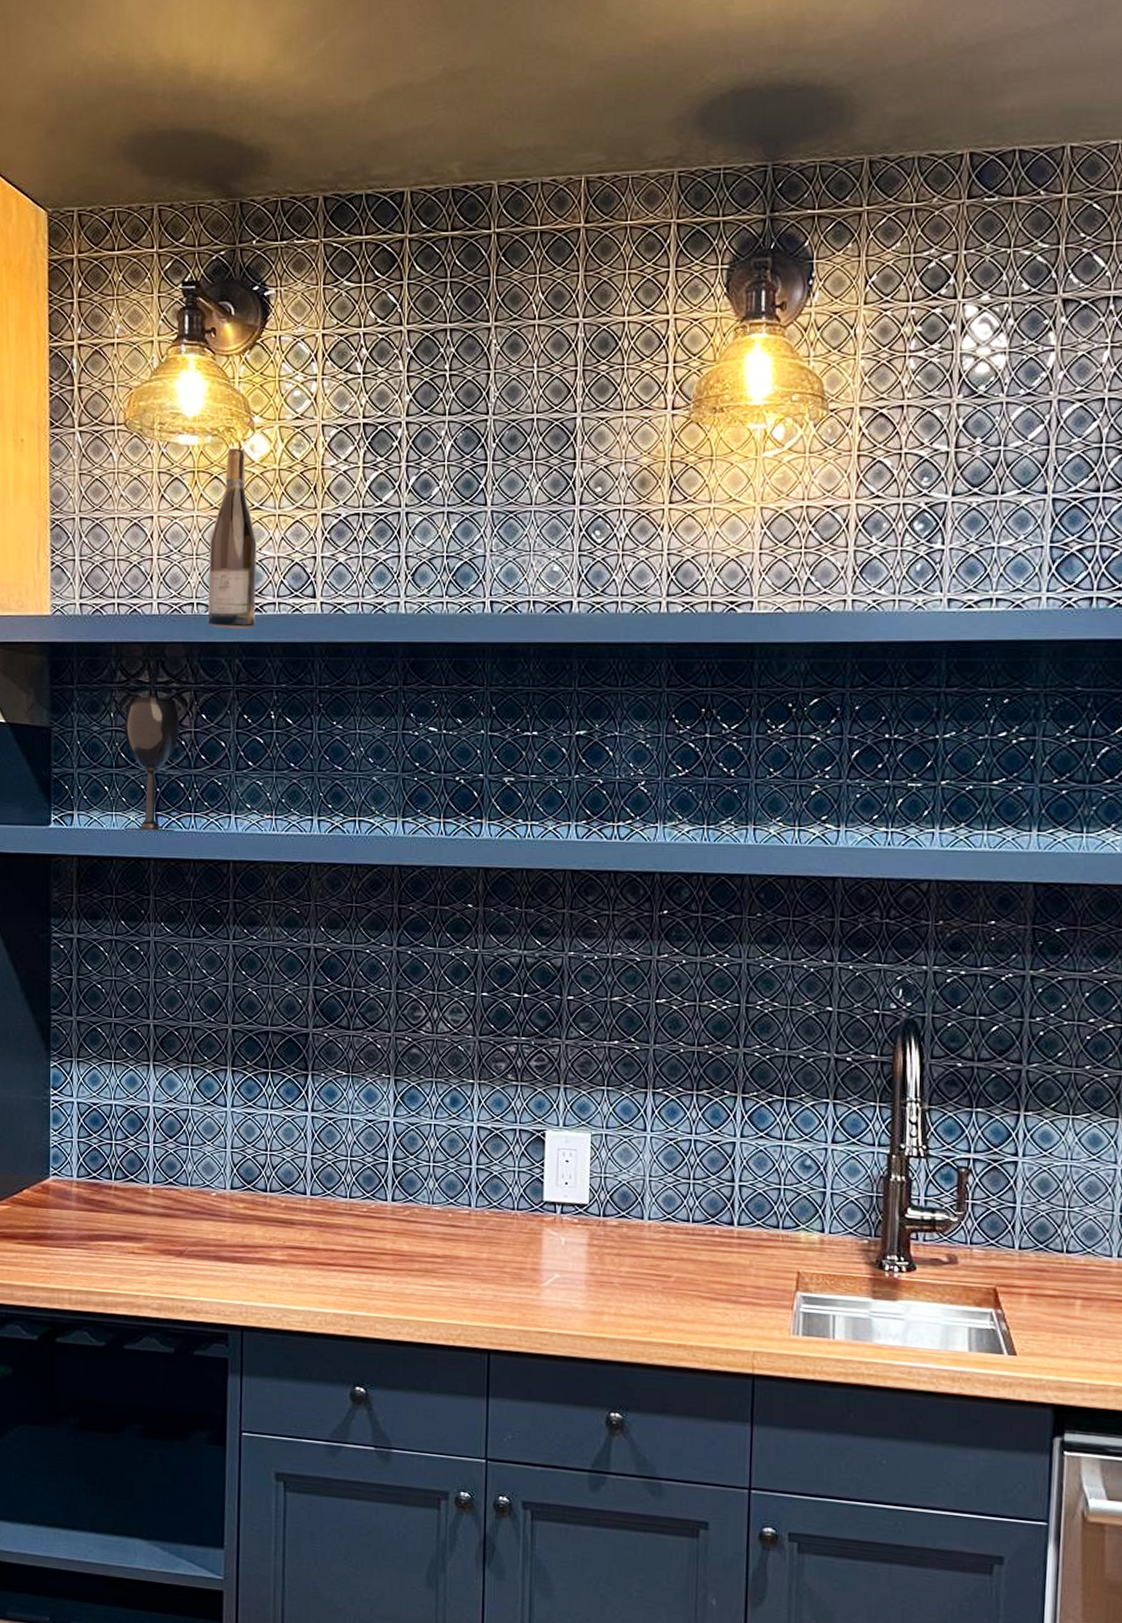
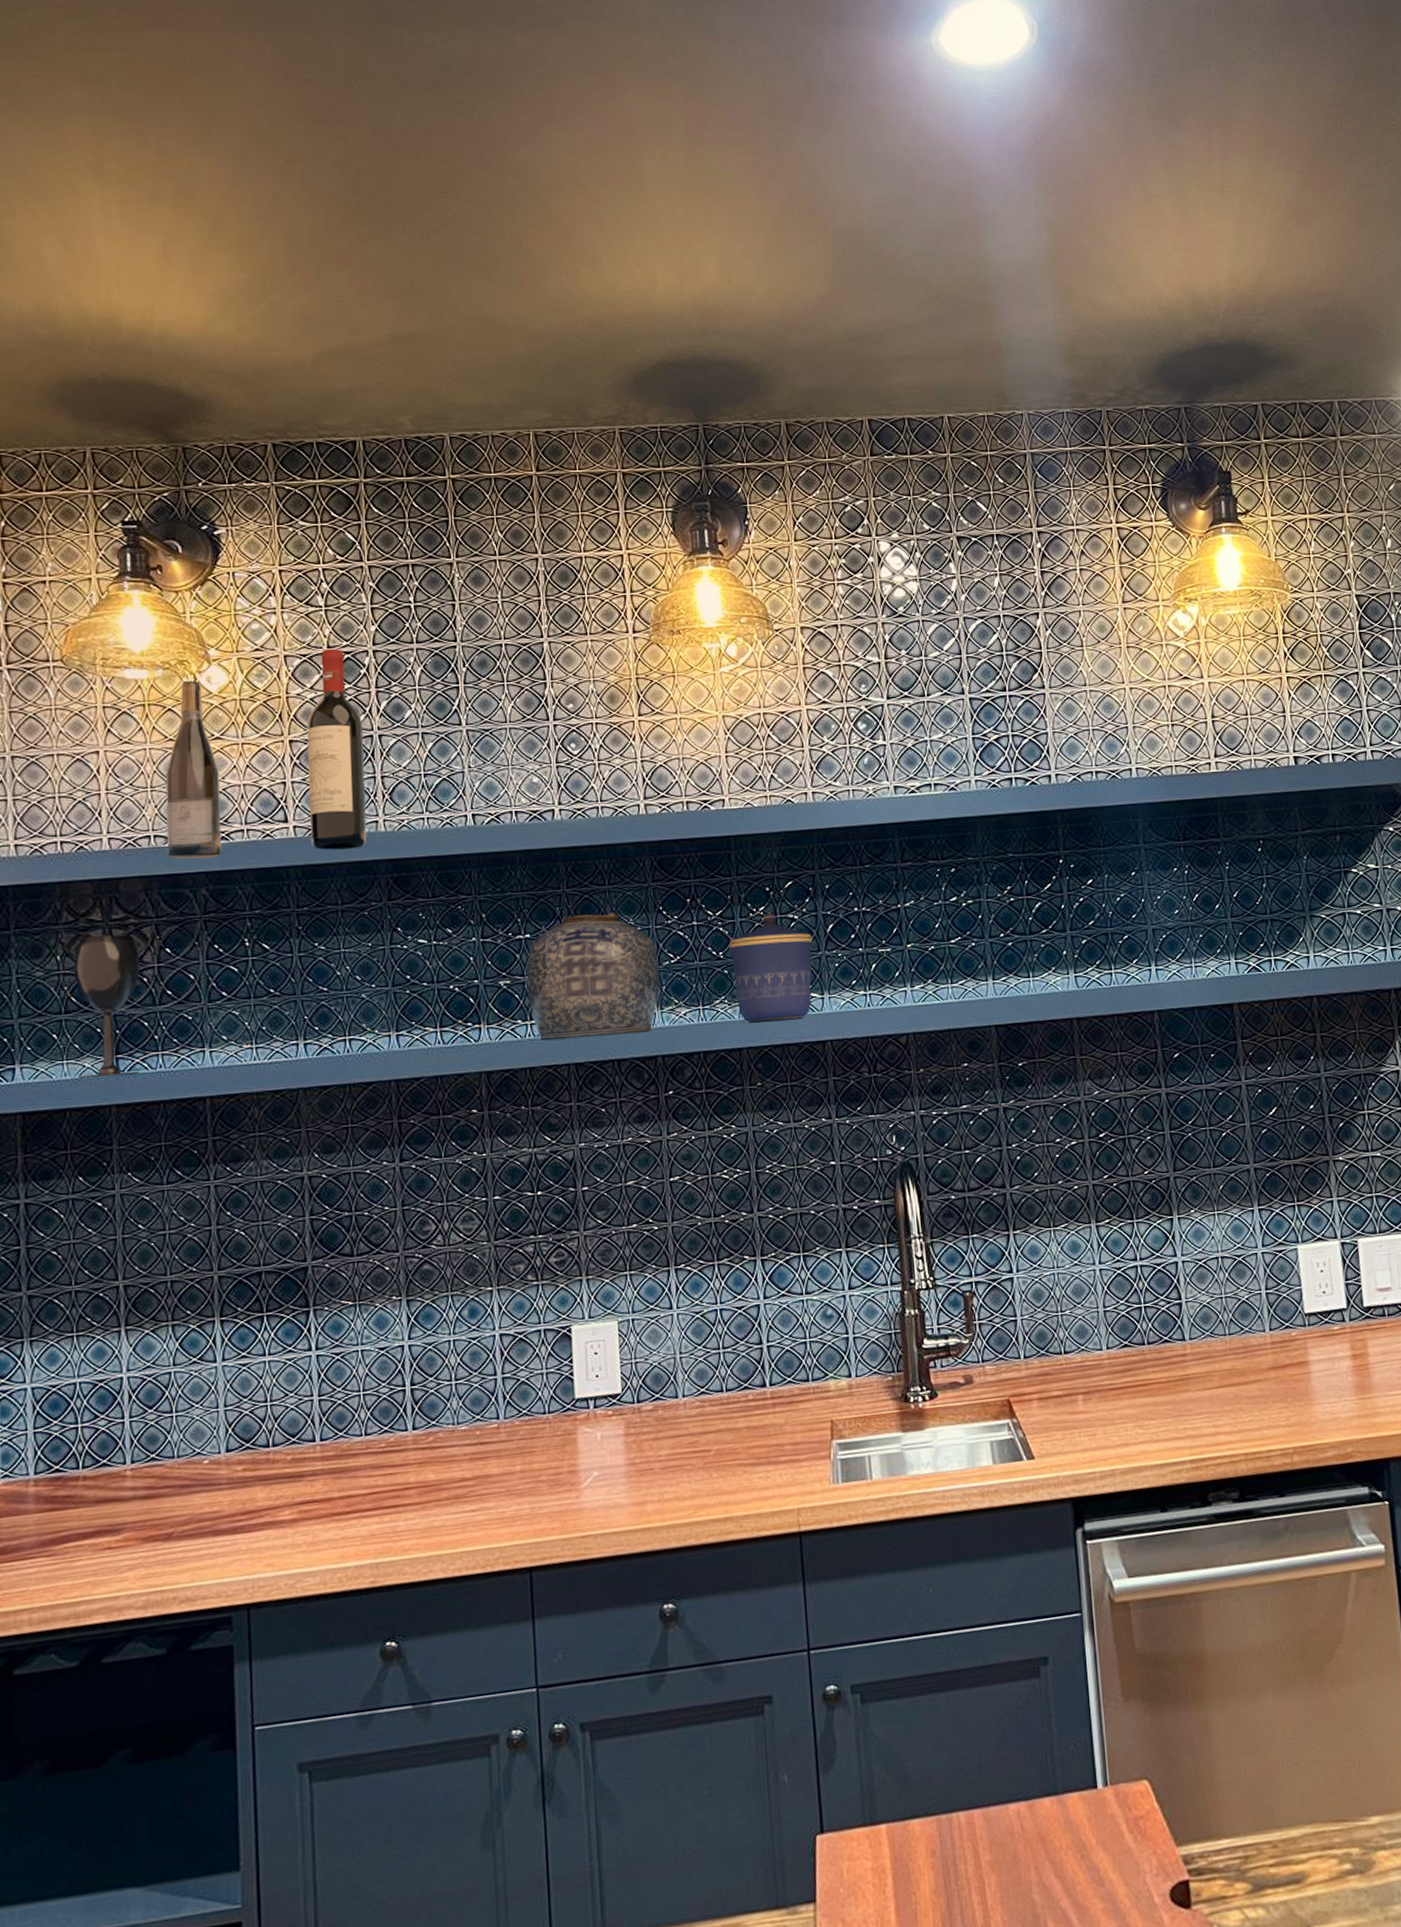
wine bottle: none [335,418,392,629] -> present [306,648,367,850]
decorative jar: none [530,716,666,847] -> present [526,913,660,1041]
decorative jar: none [741,731,834,852] -> present [729,912,813,1024]

